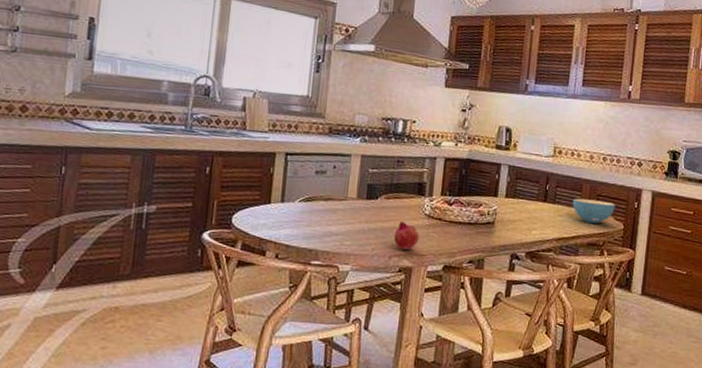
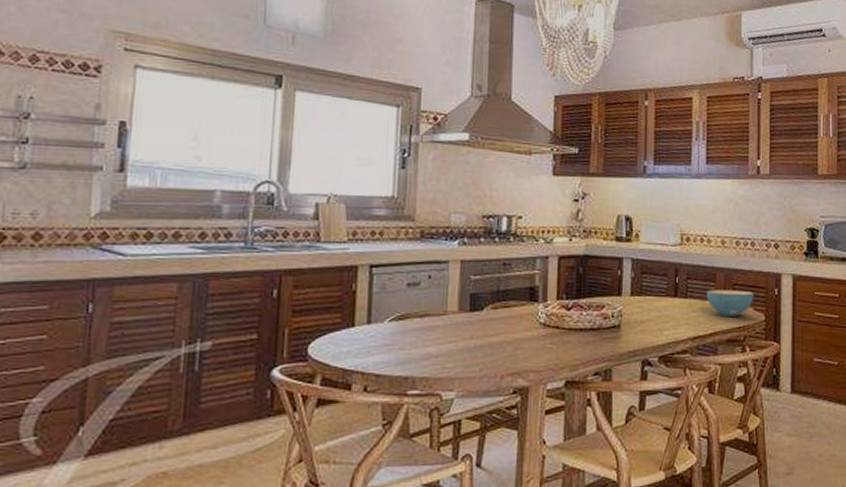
fruit: present [394,222,419,250] -> none [505,334,535,368]

